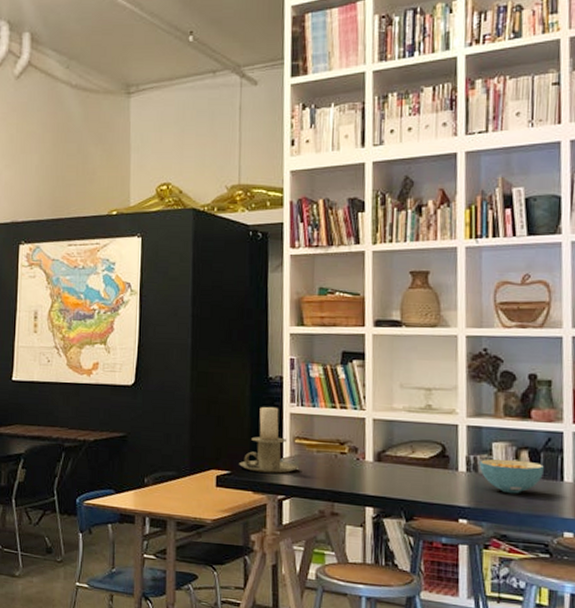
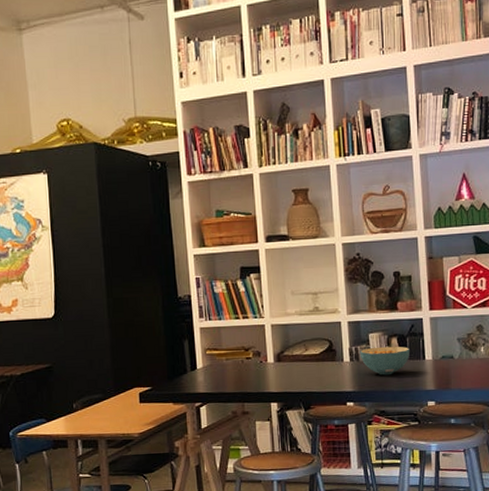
candle holder: present [239,406,300,474] -> none [159,323,212,385]

